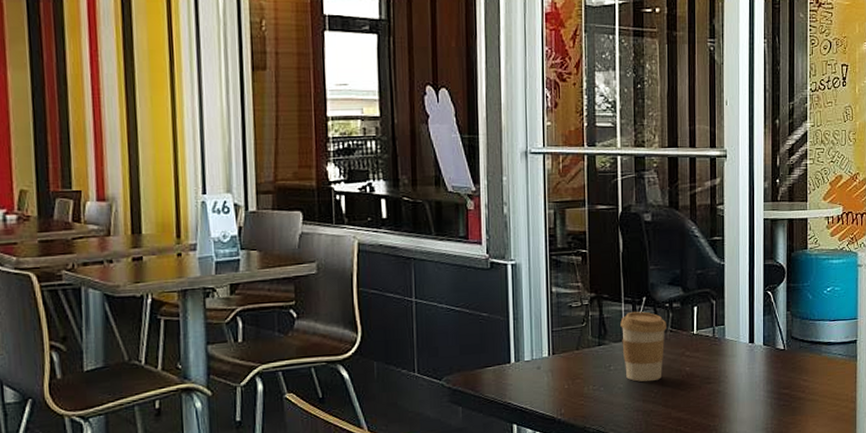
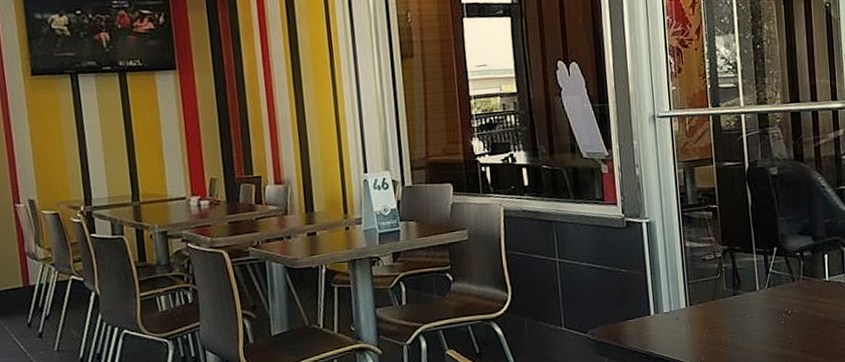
coffee cup: present [620,311,667,382] -> none [753,261,799,329]

